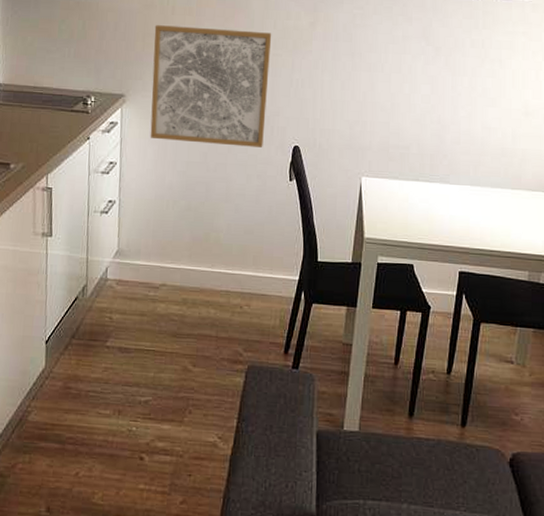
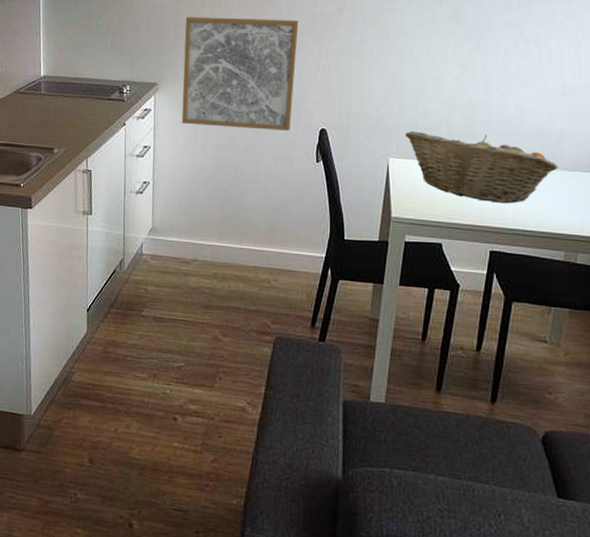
fruit basket: none [378,149,523,224] -> present [405,130,559,204]

